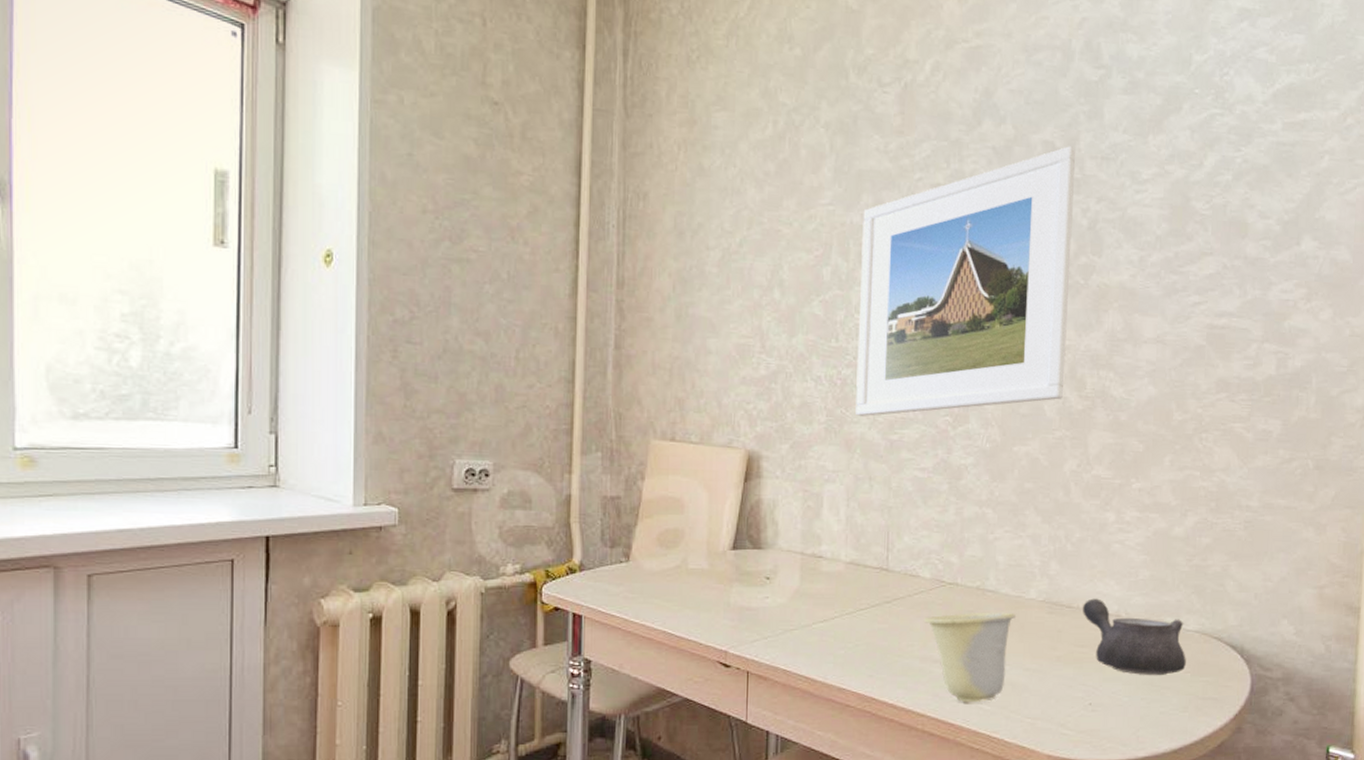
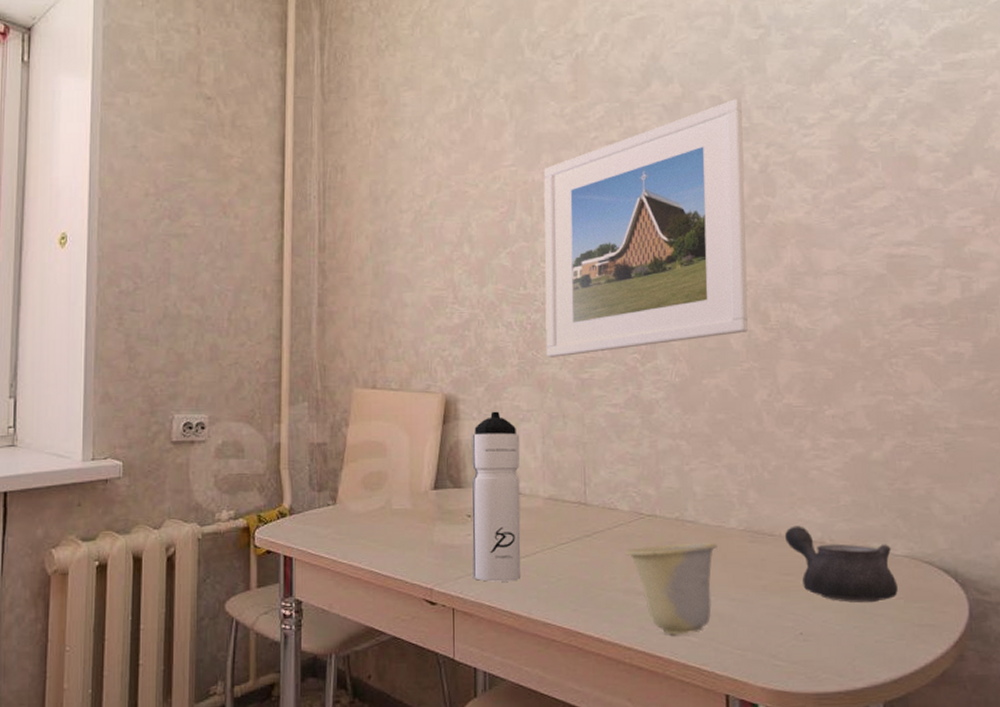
water bottle: none [769,470,823,646] -> present [472,411,521,582]

